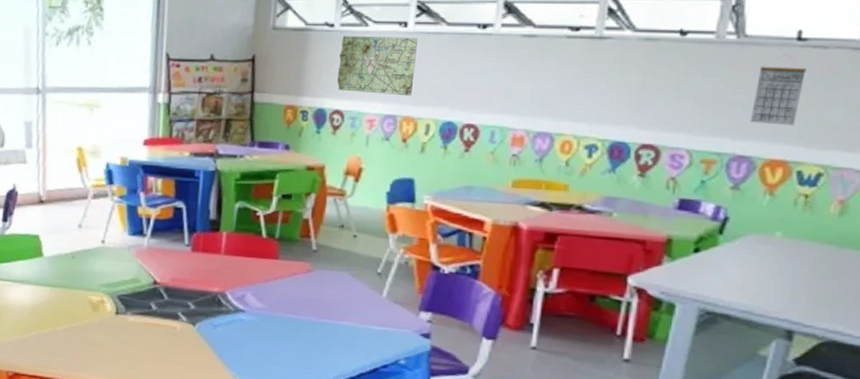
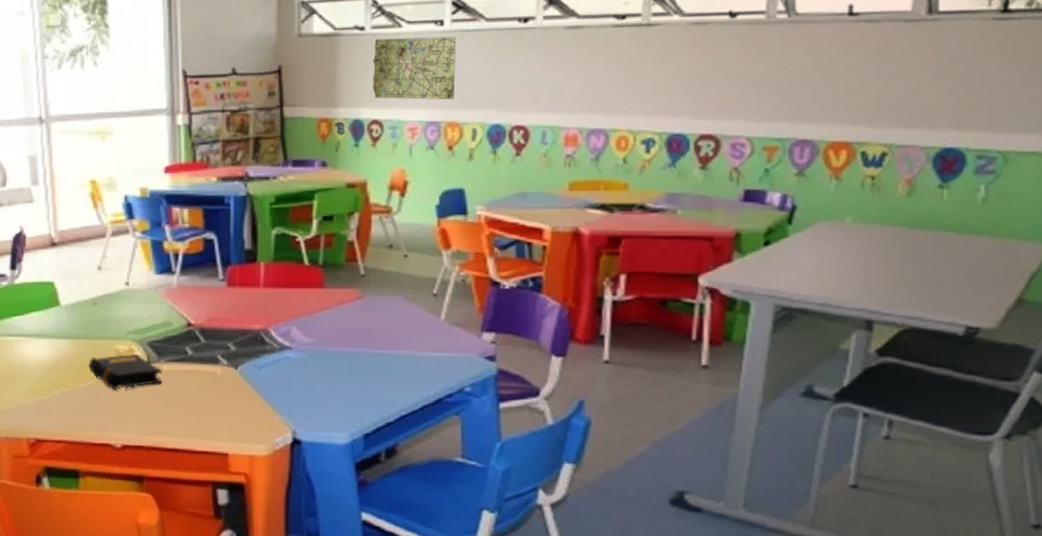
book: none [64,304,129,336] -> present [88,353,163,391]
calendar: present [749,66,807,126] -> none [808,43,861,105]

